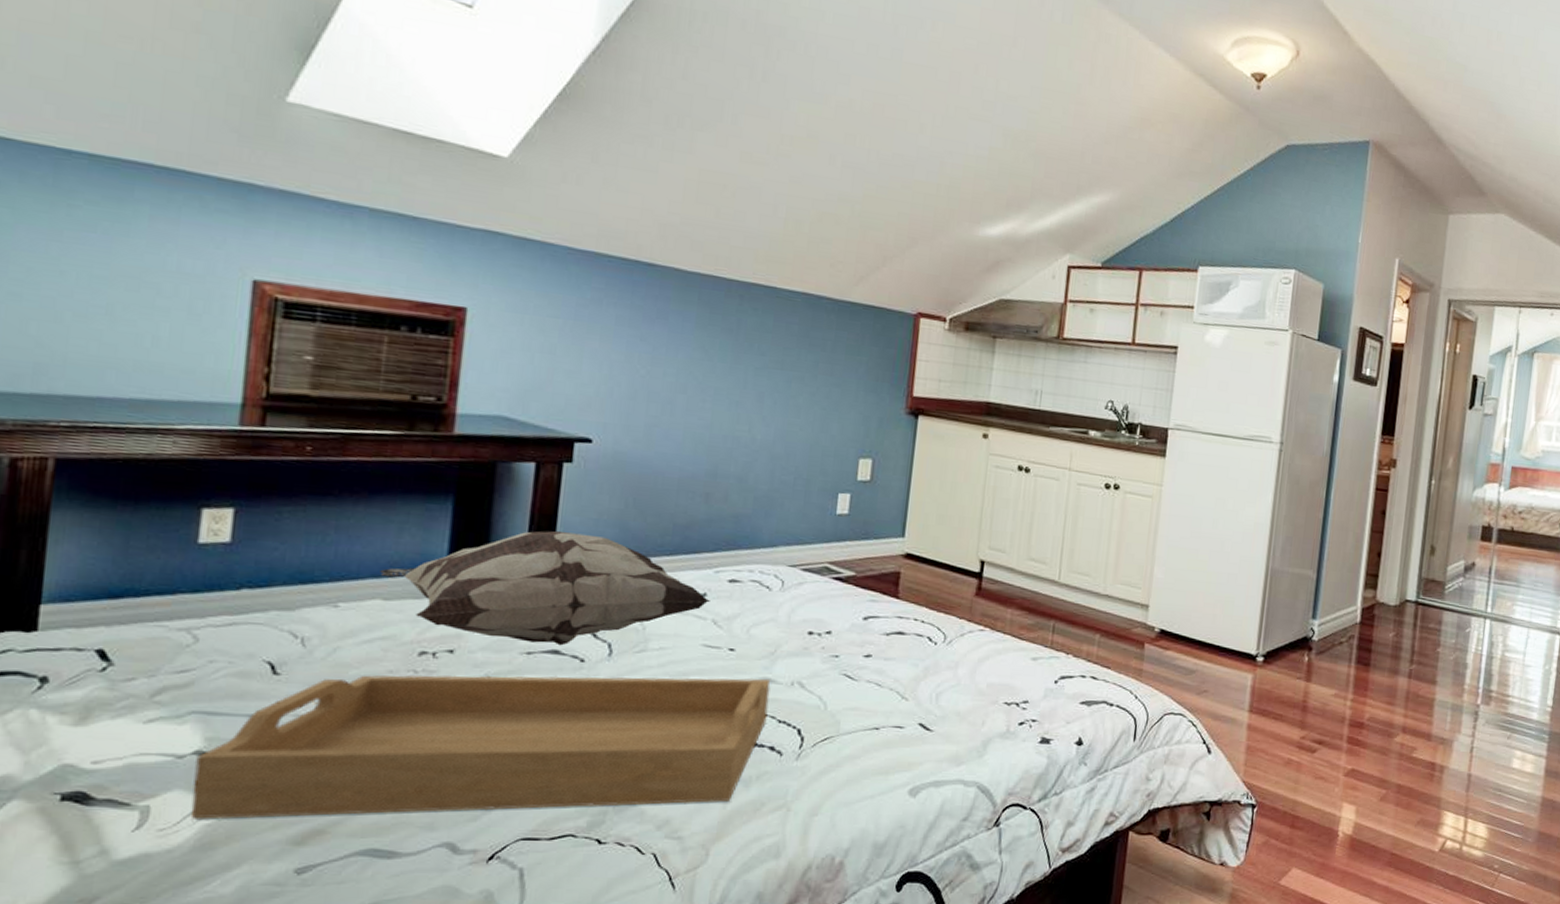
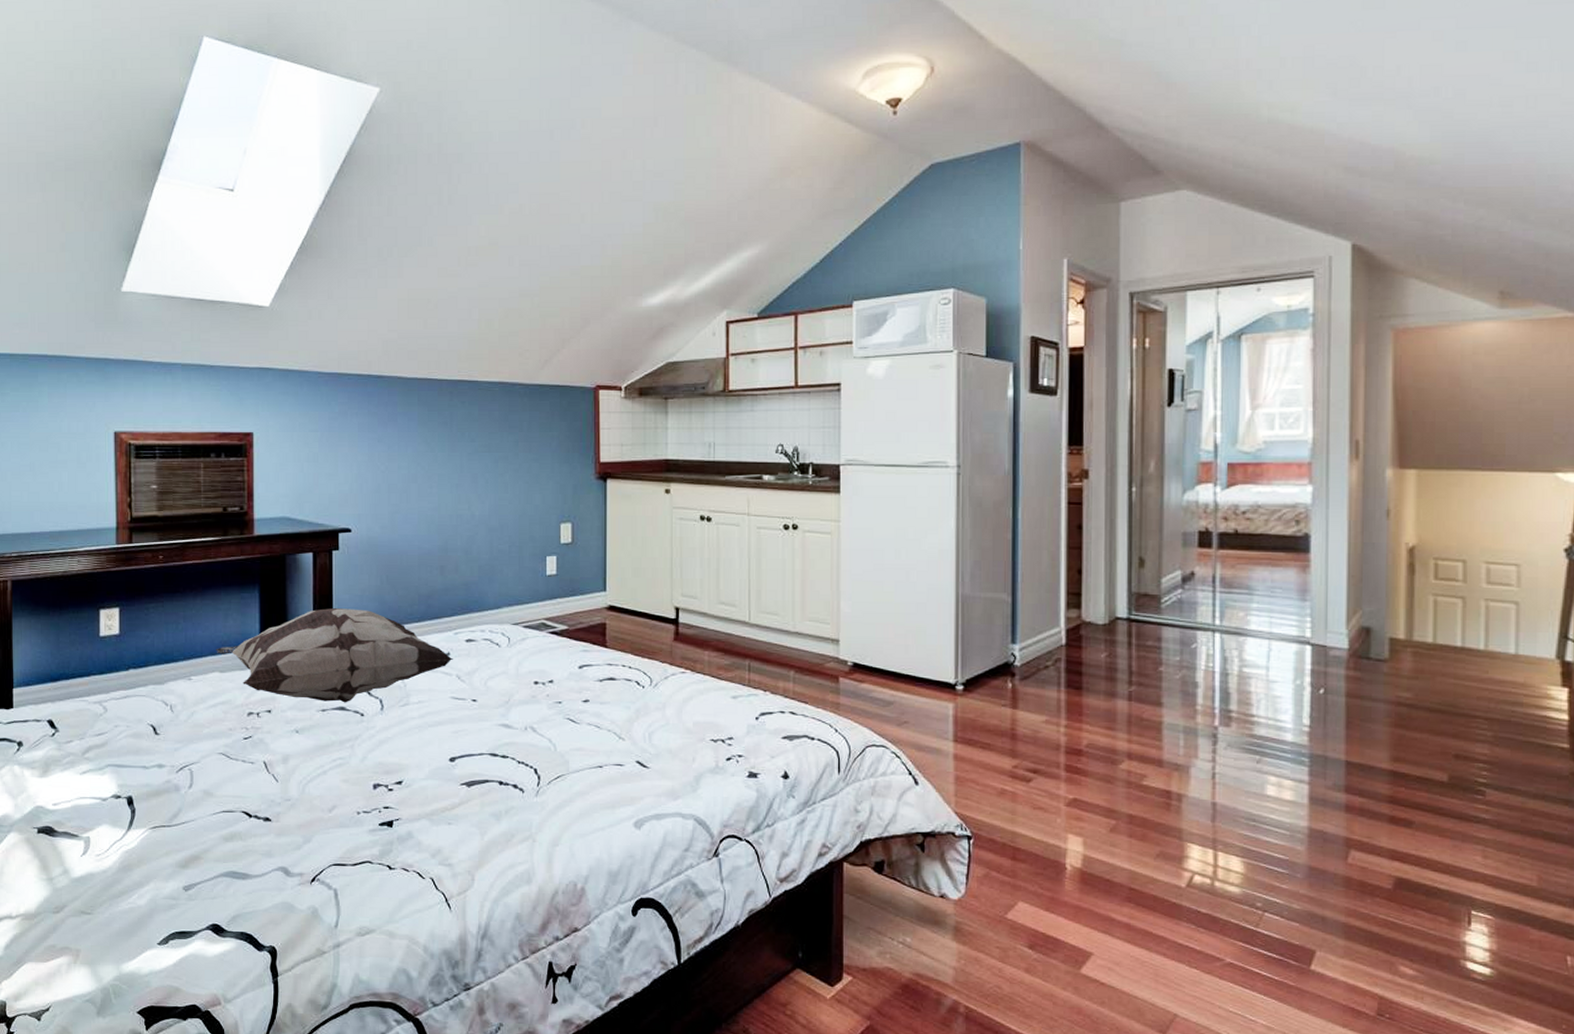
serving tray: present [190,675,771,819] -> none [113,724,508,847]

